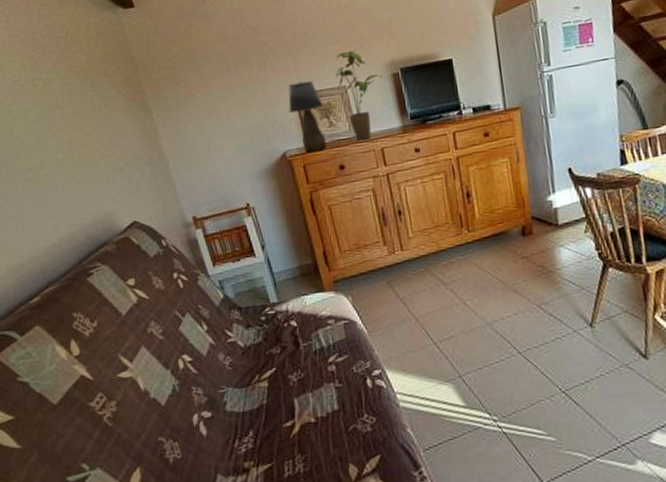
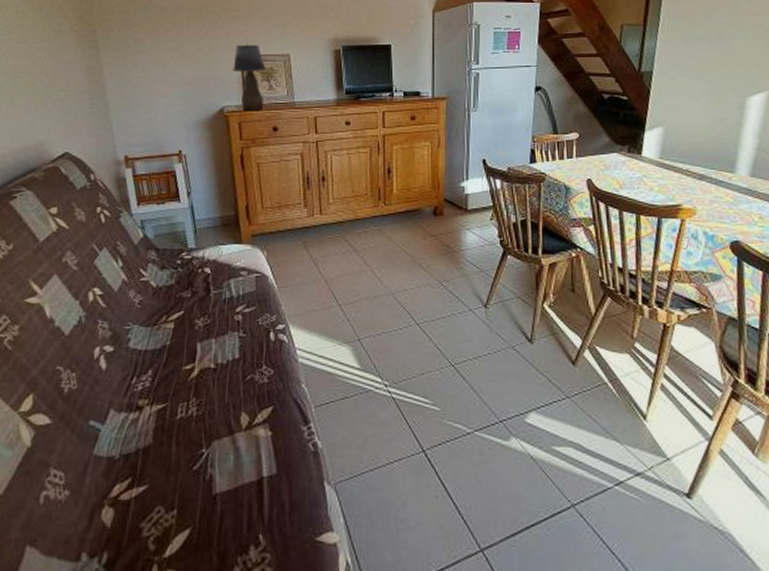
house plant: present [336,50,382,141] -> none [282,22,325,107]

